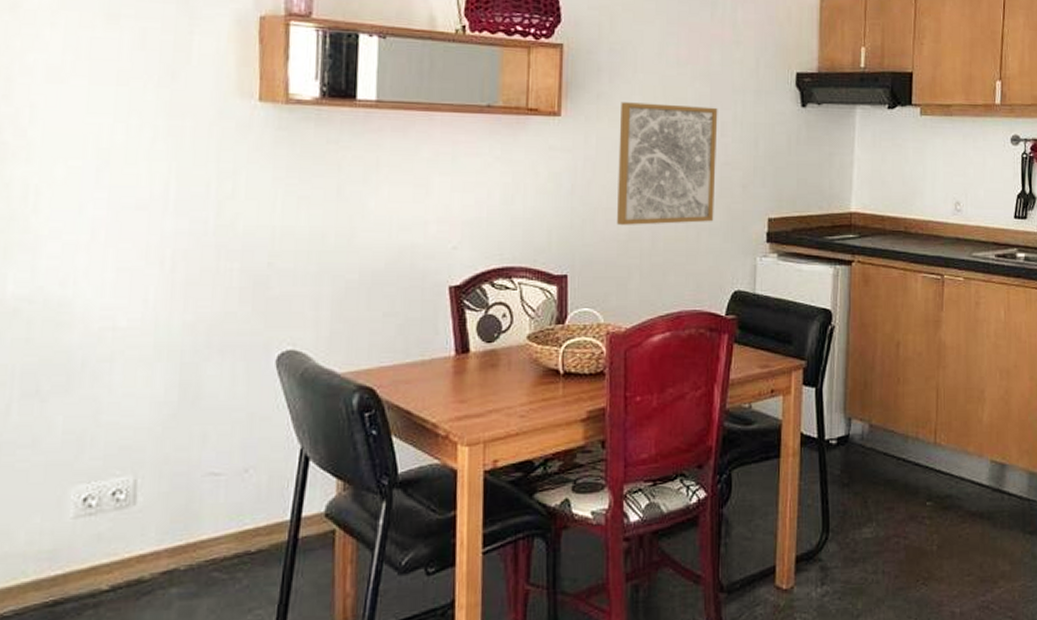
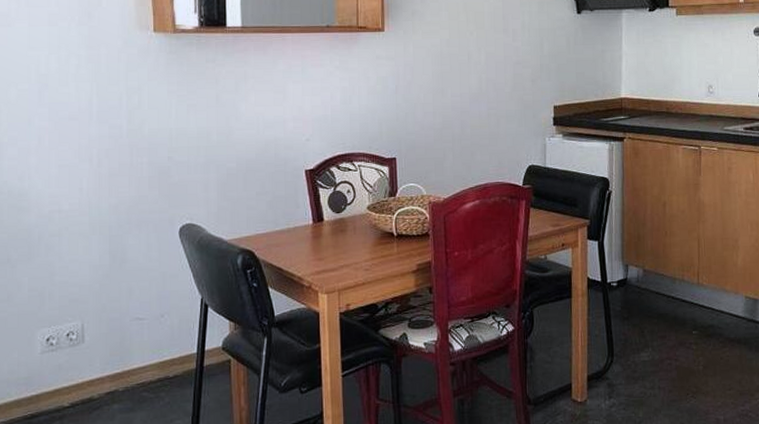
wall art: present [617,102,718,225] -> none [431,17,510,116]

